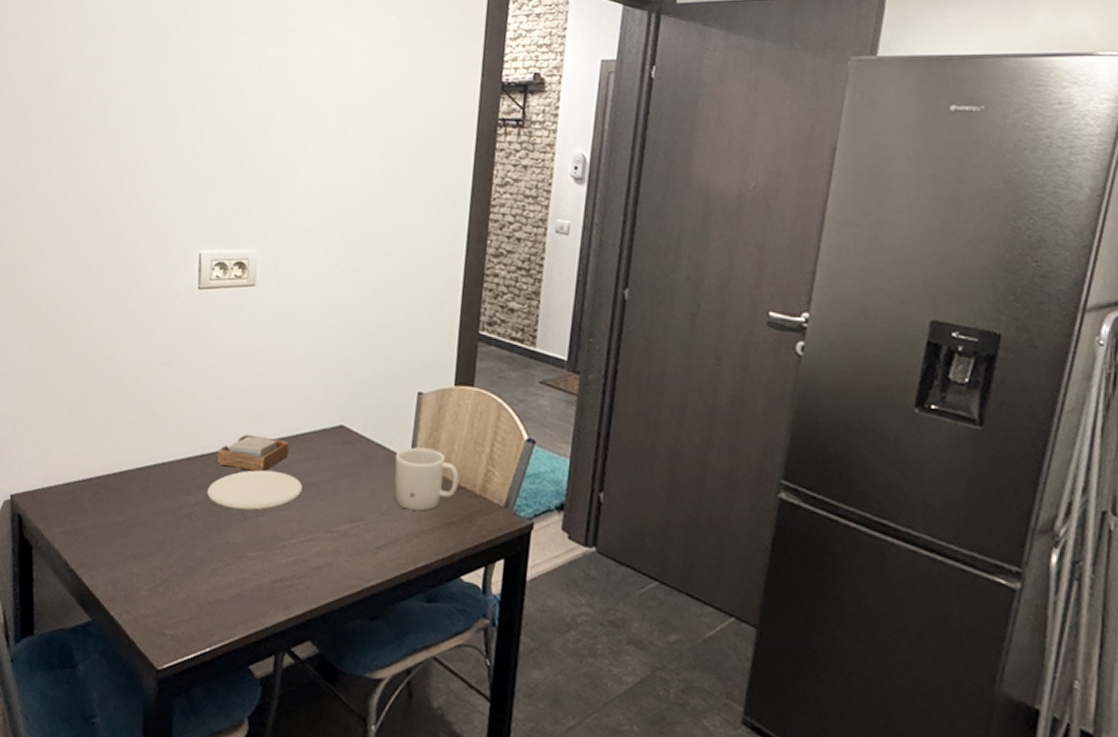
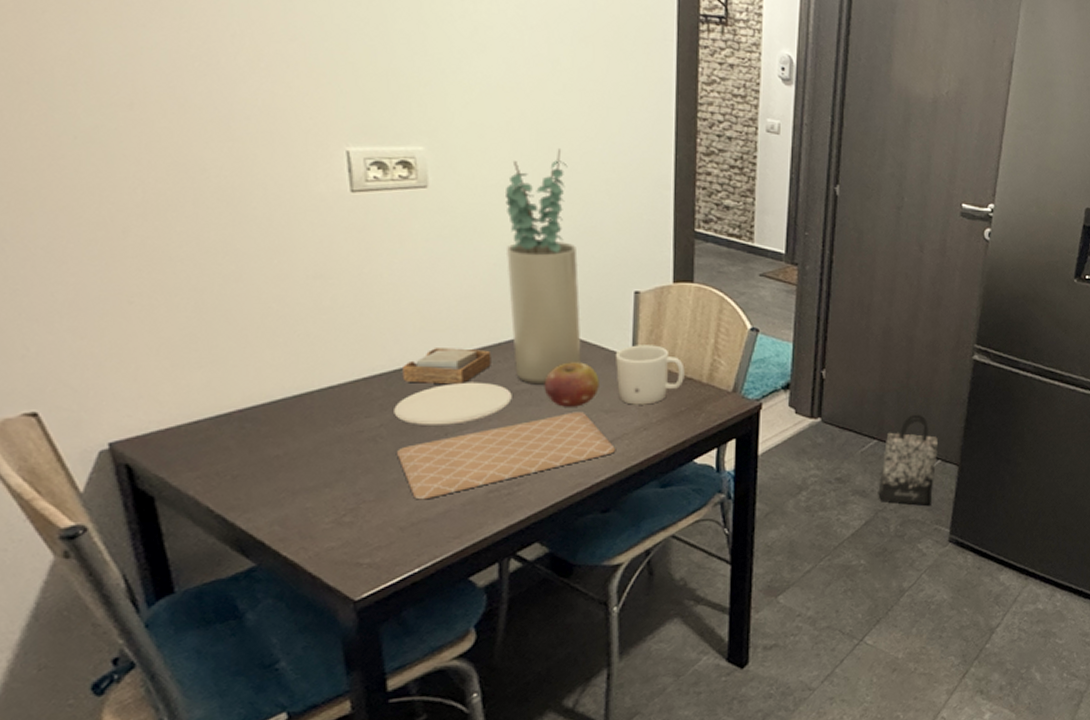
placemat: none [205,510,388,581] -> present [397,411,616,500]
vase: none [307,251,371,480] -> present [504,149,583,385]
fruit: none [329,459,379,506] -> present [544,362,599,407]
shopping bag: none [657,556,732,673] -> present [878,414,938,505]

